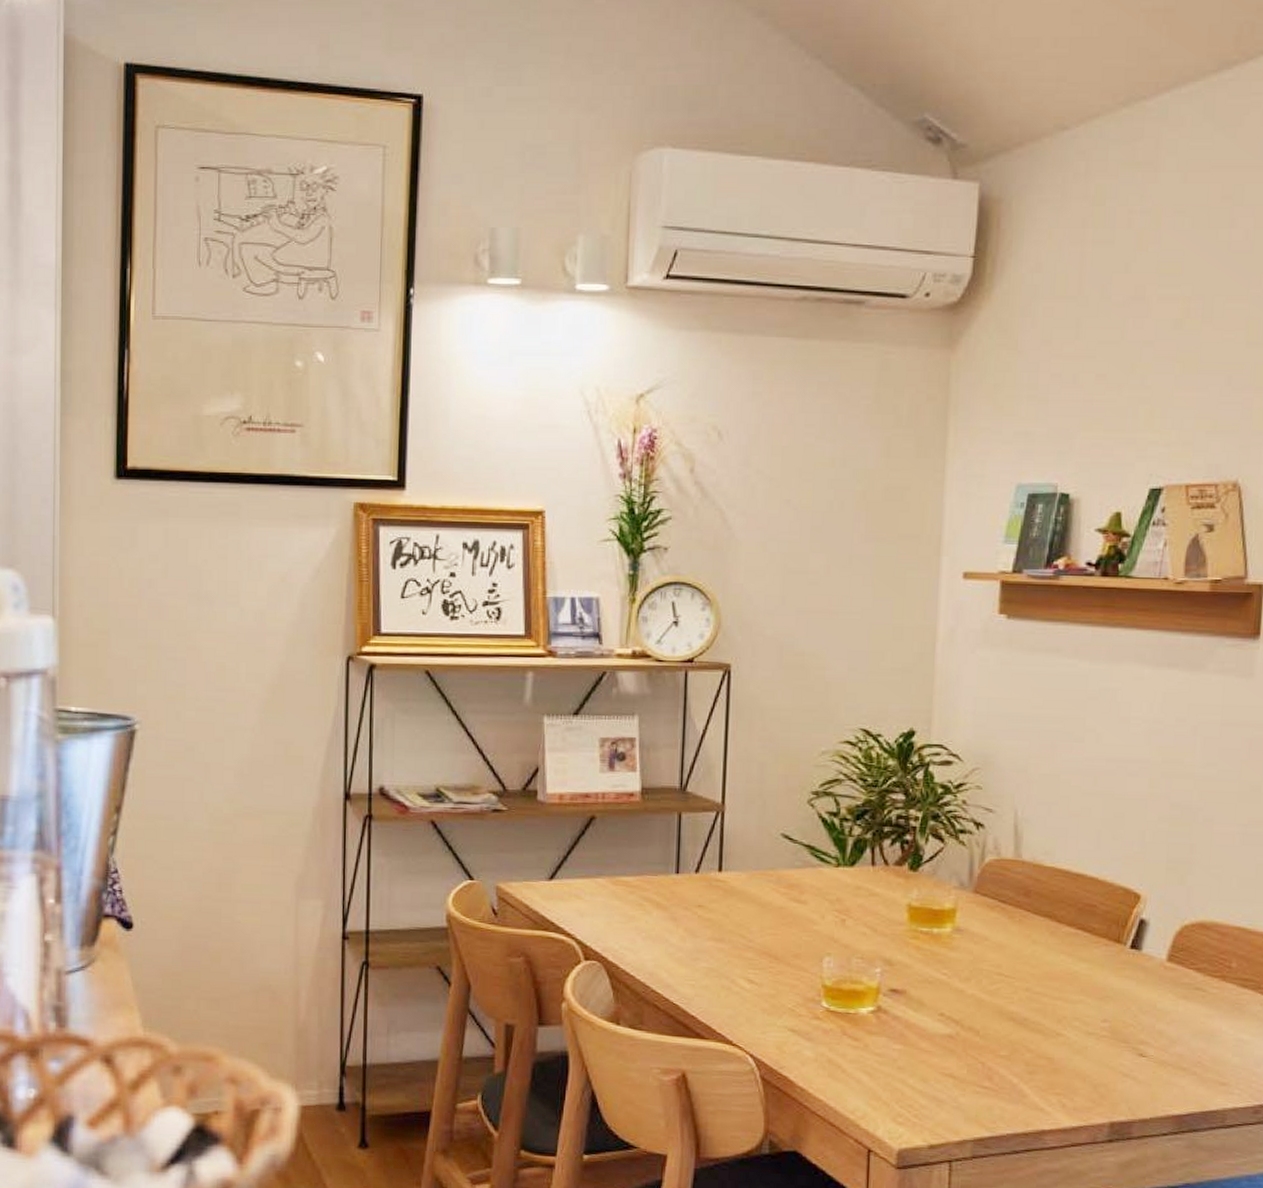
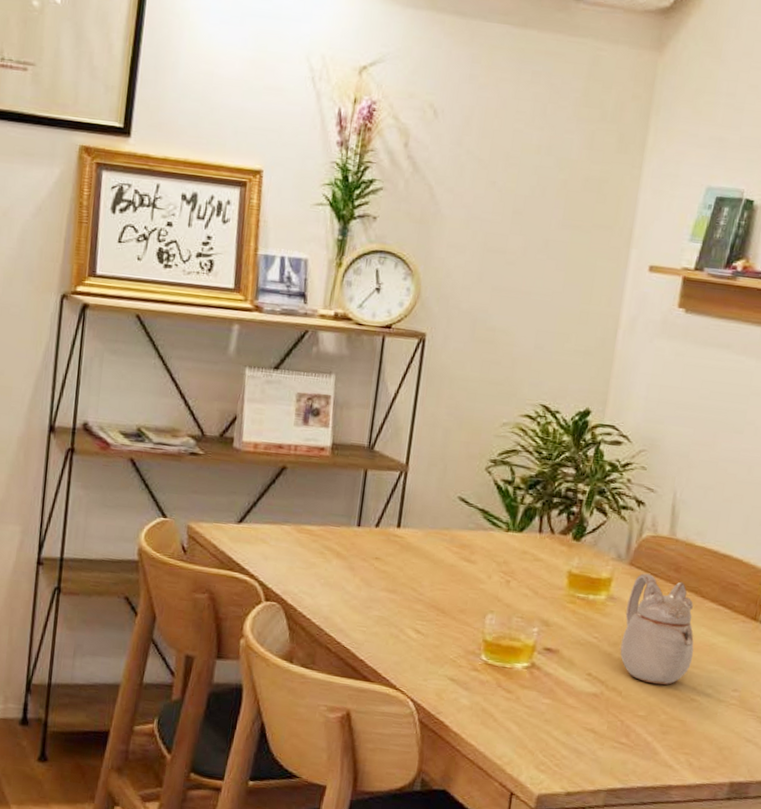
teapot: none [973,901,1054,1021] -> present [620,573,694,686]

